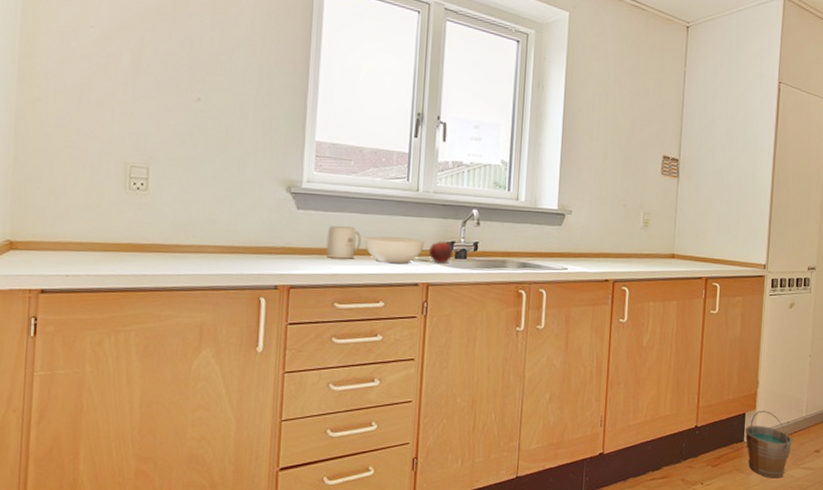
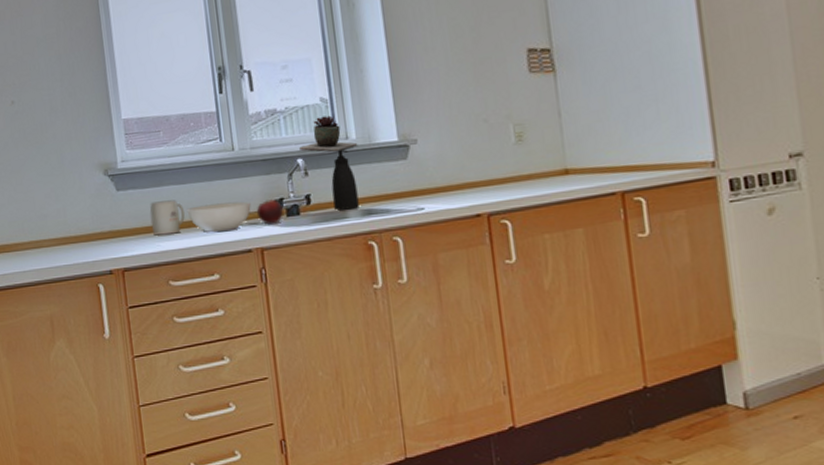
succulent plant: none [476,176,526,210] -> present [299,115,358,153]
soap dispenser: none [496,207,519,261] -> present [331,148,359,211]
bucket: present [744,410,793,478] -> none [725,359,813,453]

